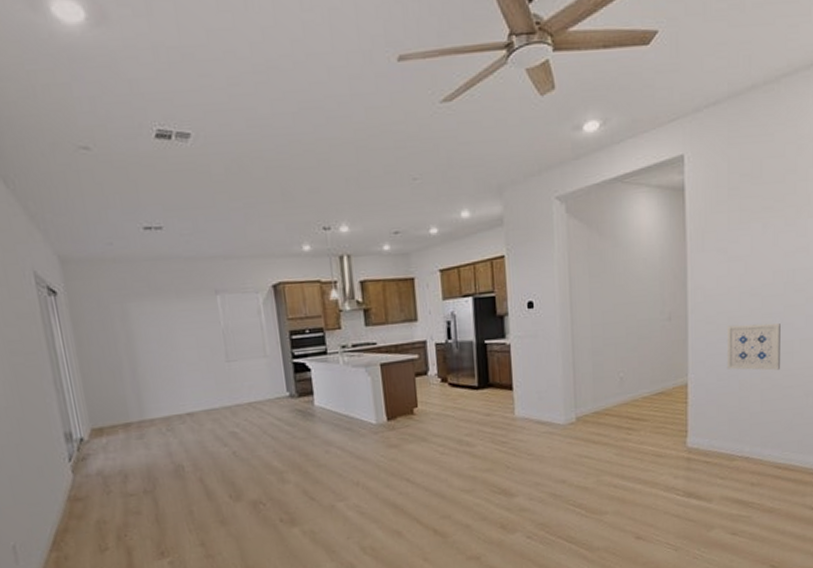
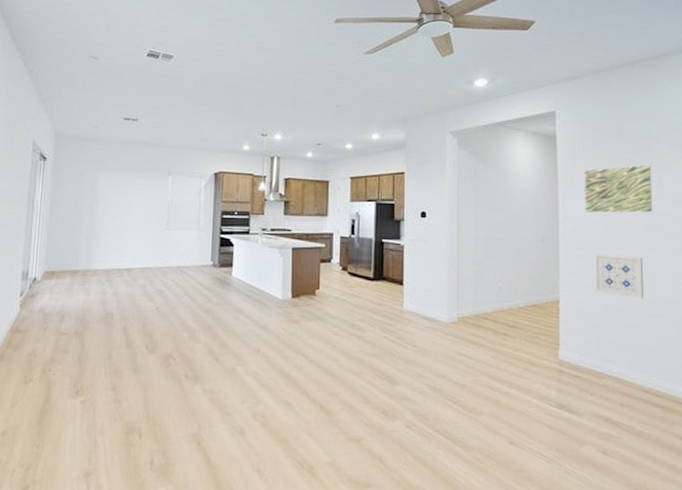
wall art: none [718,210,796,279] -> present [584,164,653,213]

